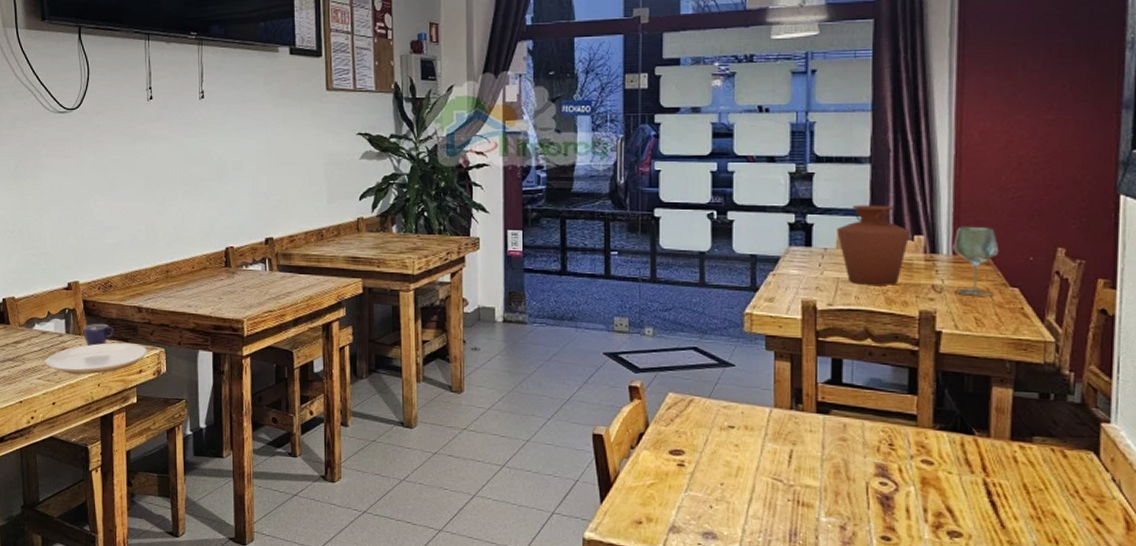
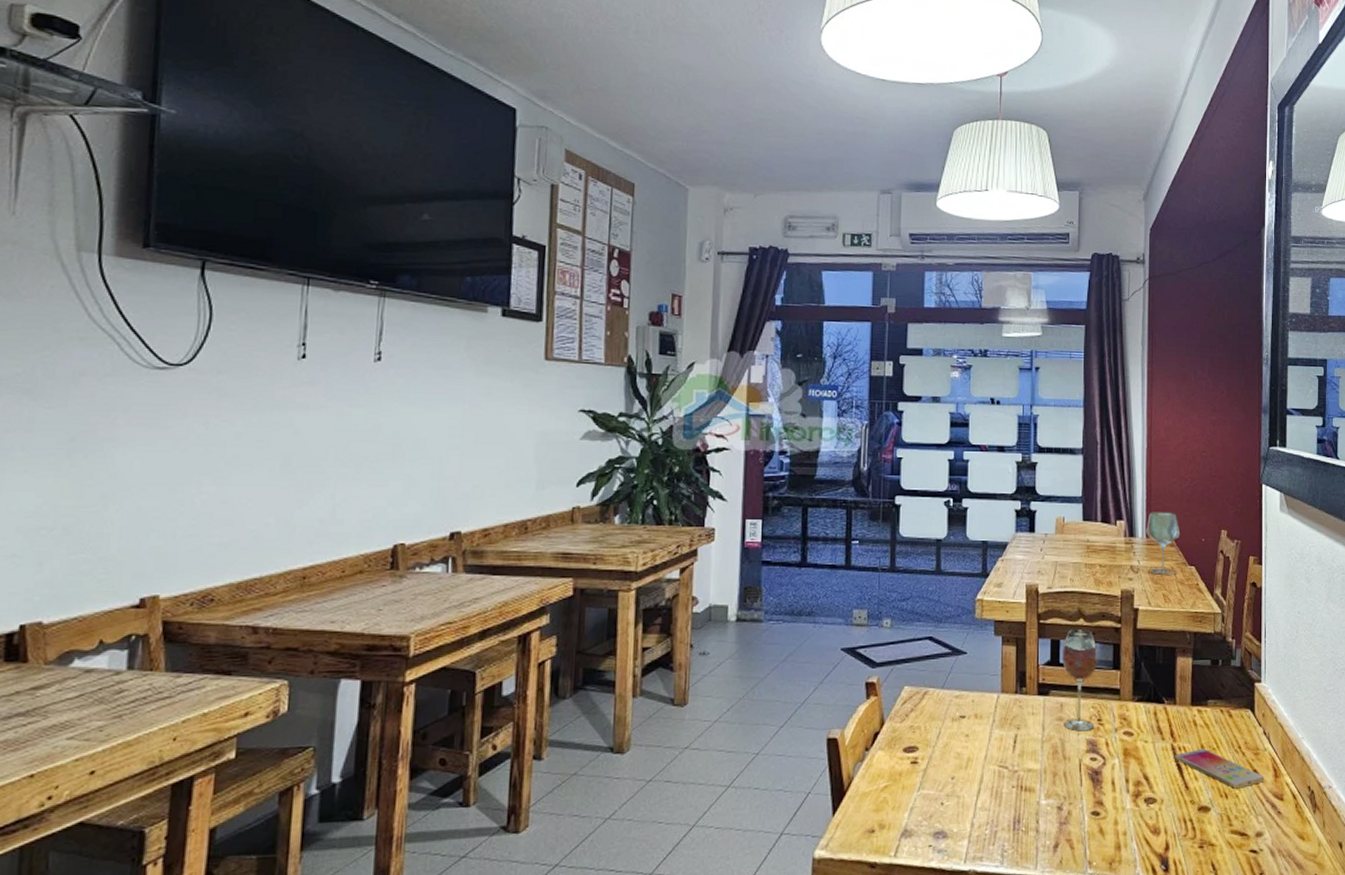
plate: present [46,343,147,375] -> none [85,677,260,728]
cup: present [83,324,115,346] -> none [157,653,211,685]
vase: present [837,205,911,285] -> none [1055,492,1114,568]
wineglass: none [845,349,890,455] -> present [1062,629,1098,732]
smartphone: none [988,487,1112,536] -> present [1175,748,1265,789]

